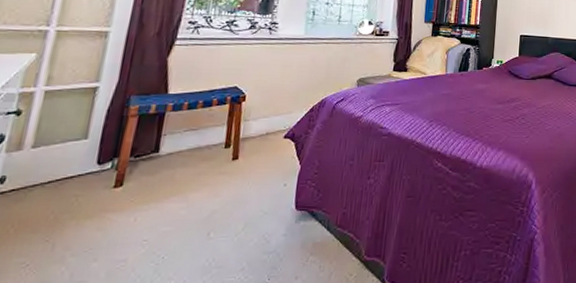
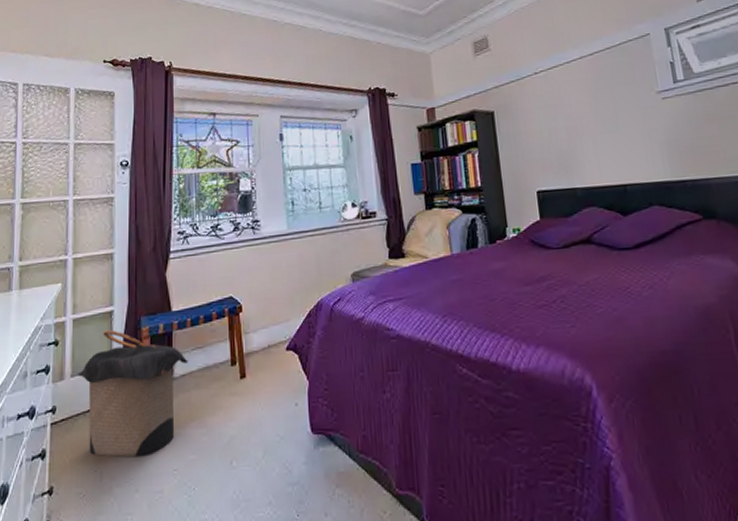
laundry hamper: none [39,105,179,229] -> present [76,329,188,458]

